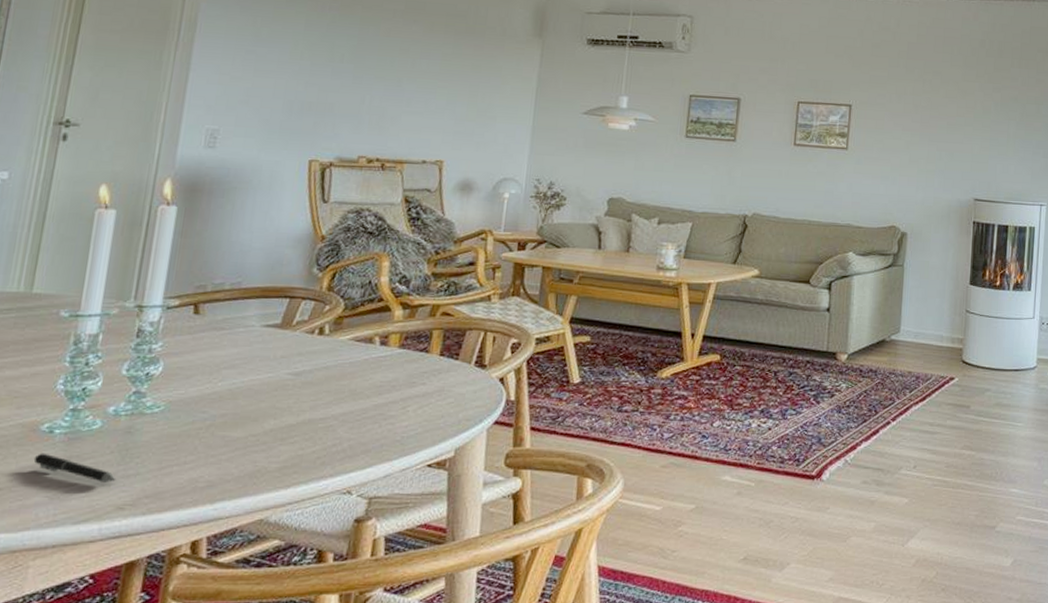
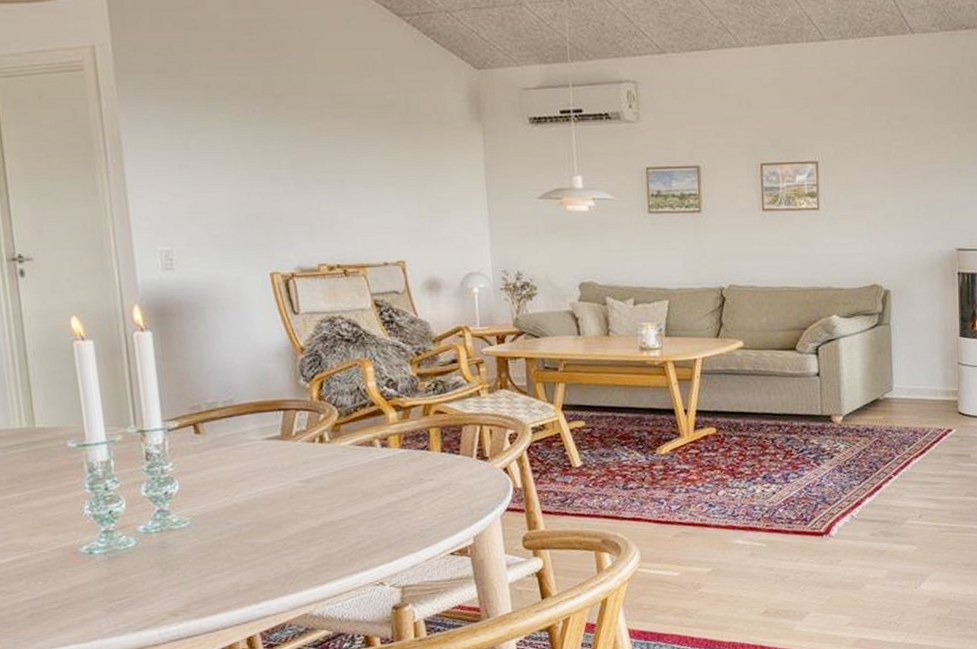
pen: present [33,453,116,482] -> none [82,572,163,594]

